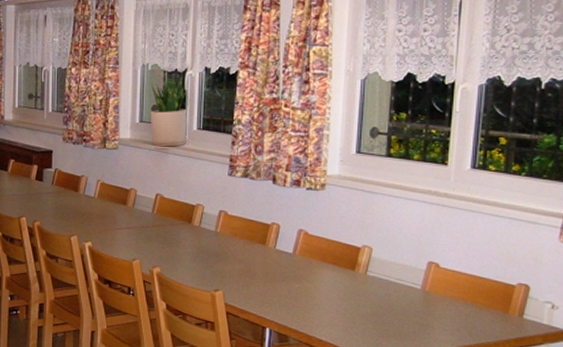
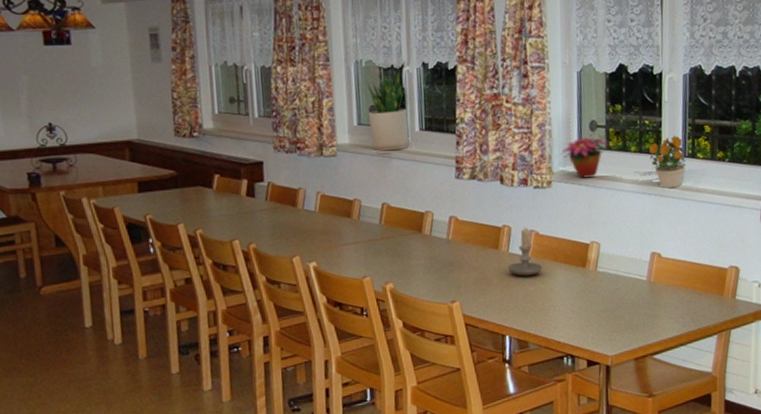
candle: none [274,226,309,273] -> present [508,227,542,276]
flower arrangement: none [337,142,395,183] -> present [560,136,615,178]
flowerpot: none [434,145,475,199] -> present [649,135,686,189]

